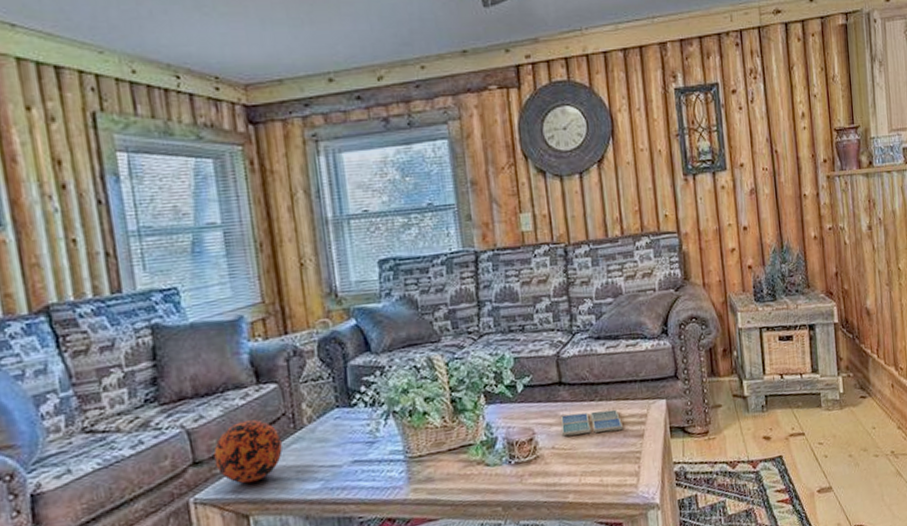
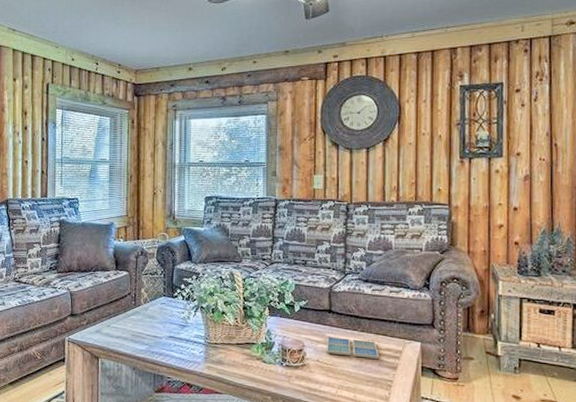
decorative ball: present [213,420,283,484] -> none [84,293,125,336]

